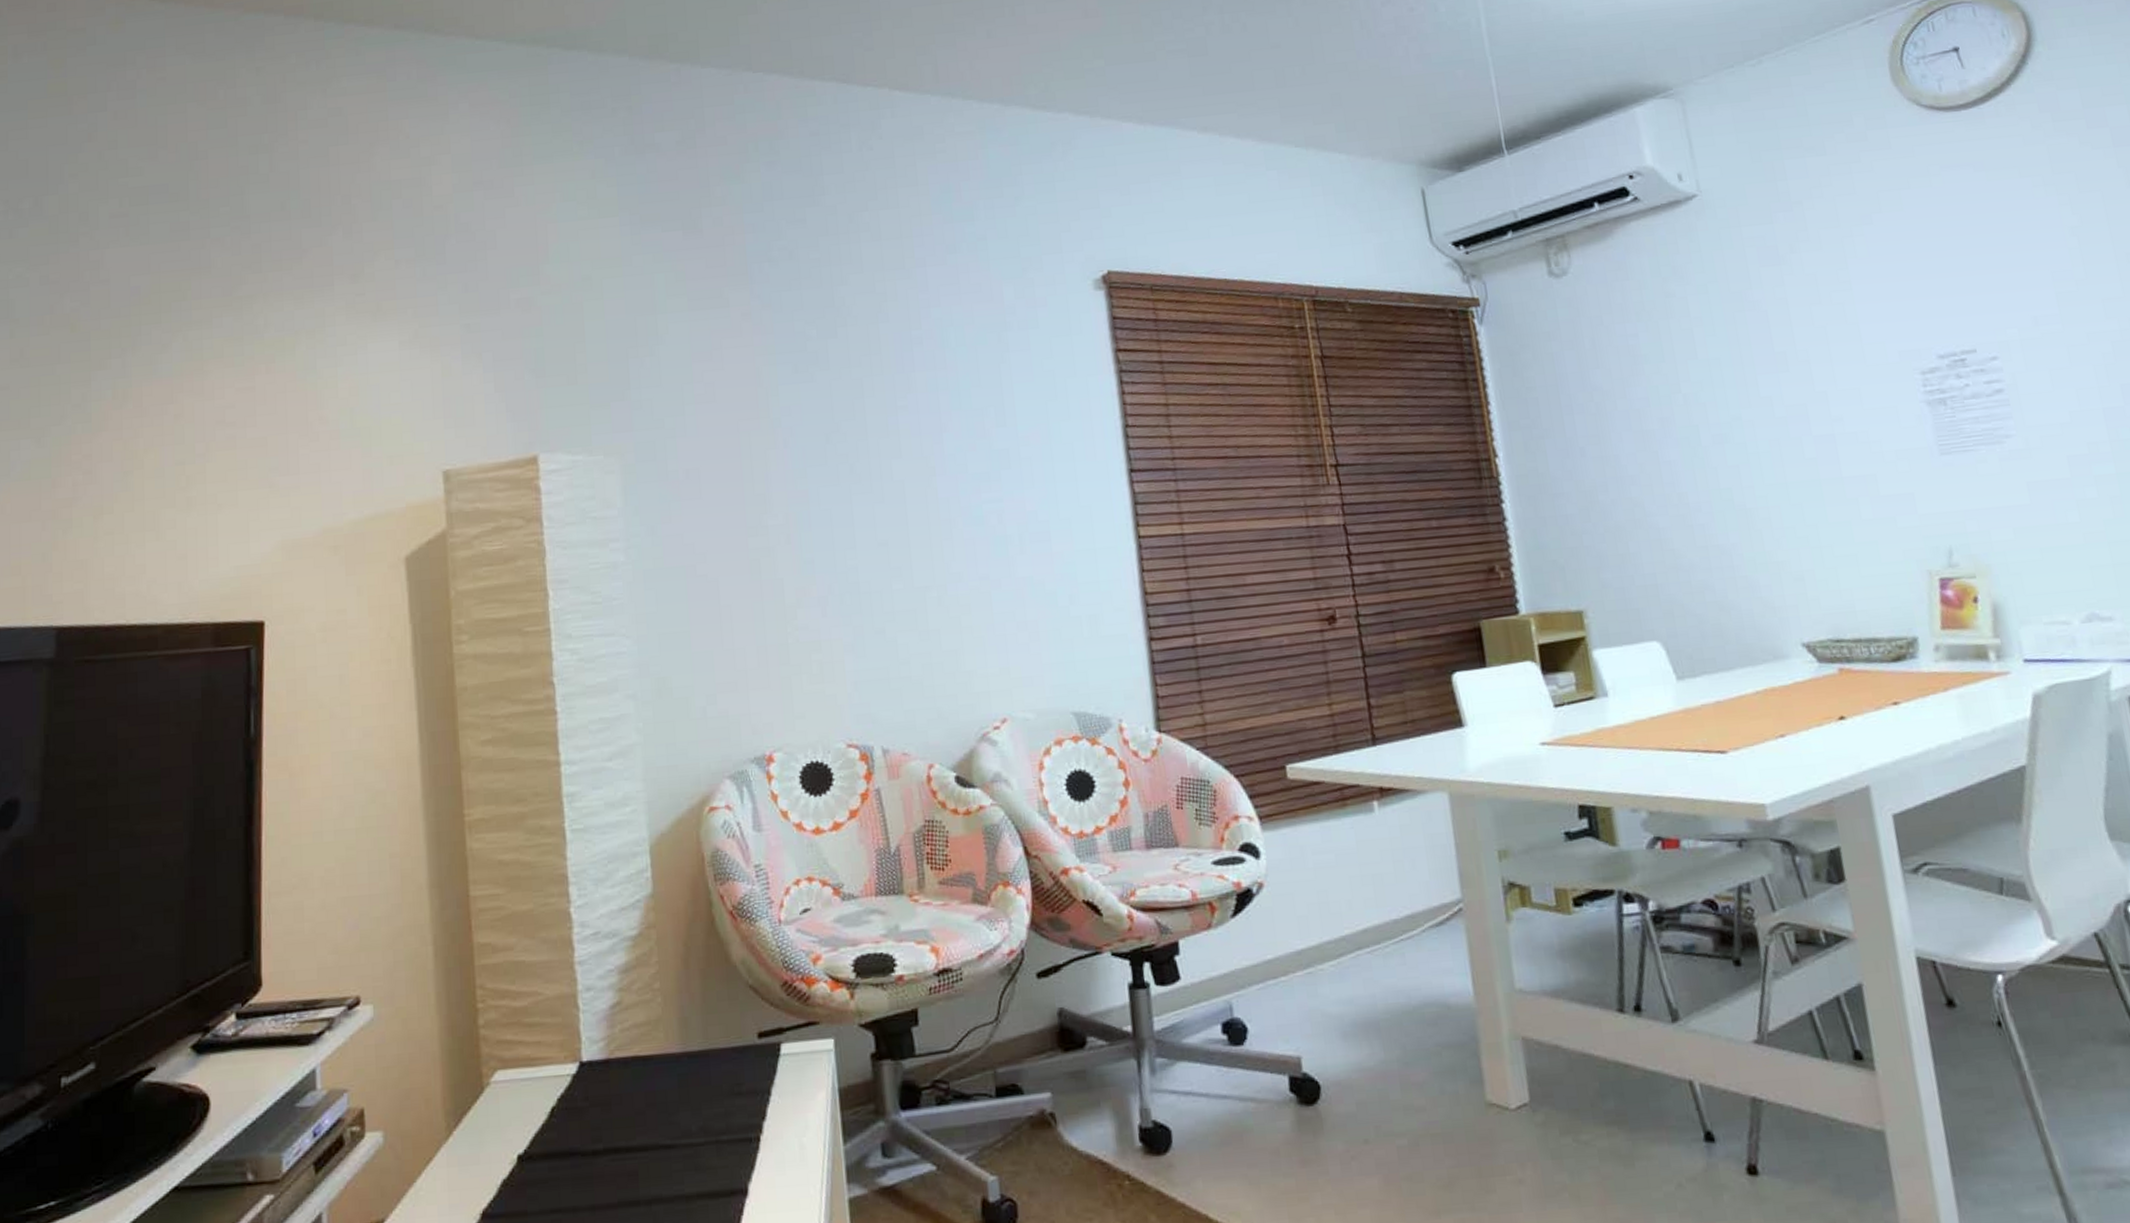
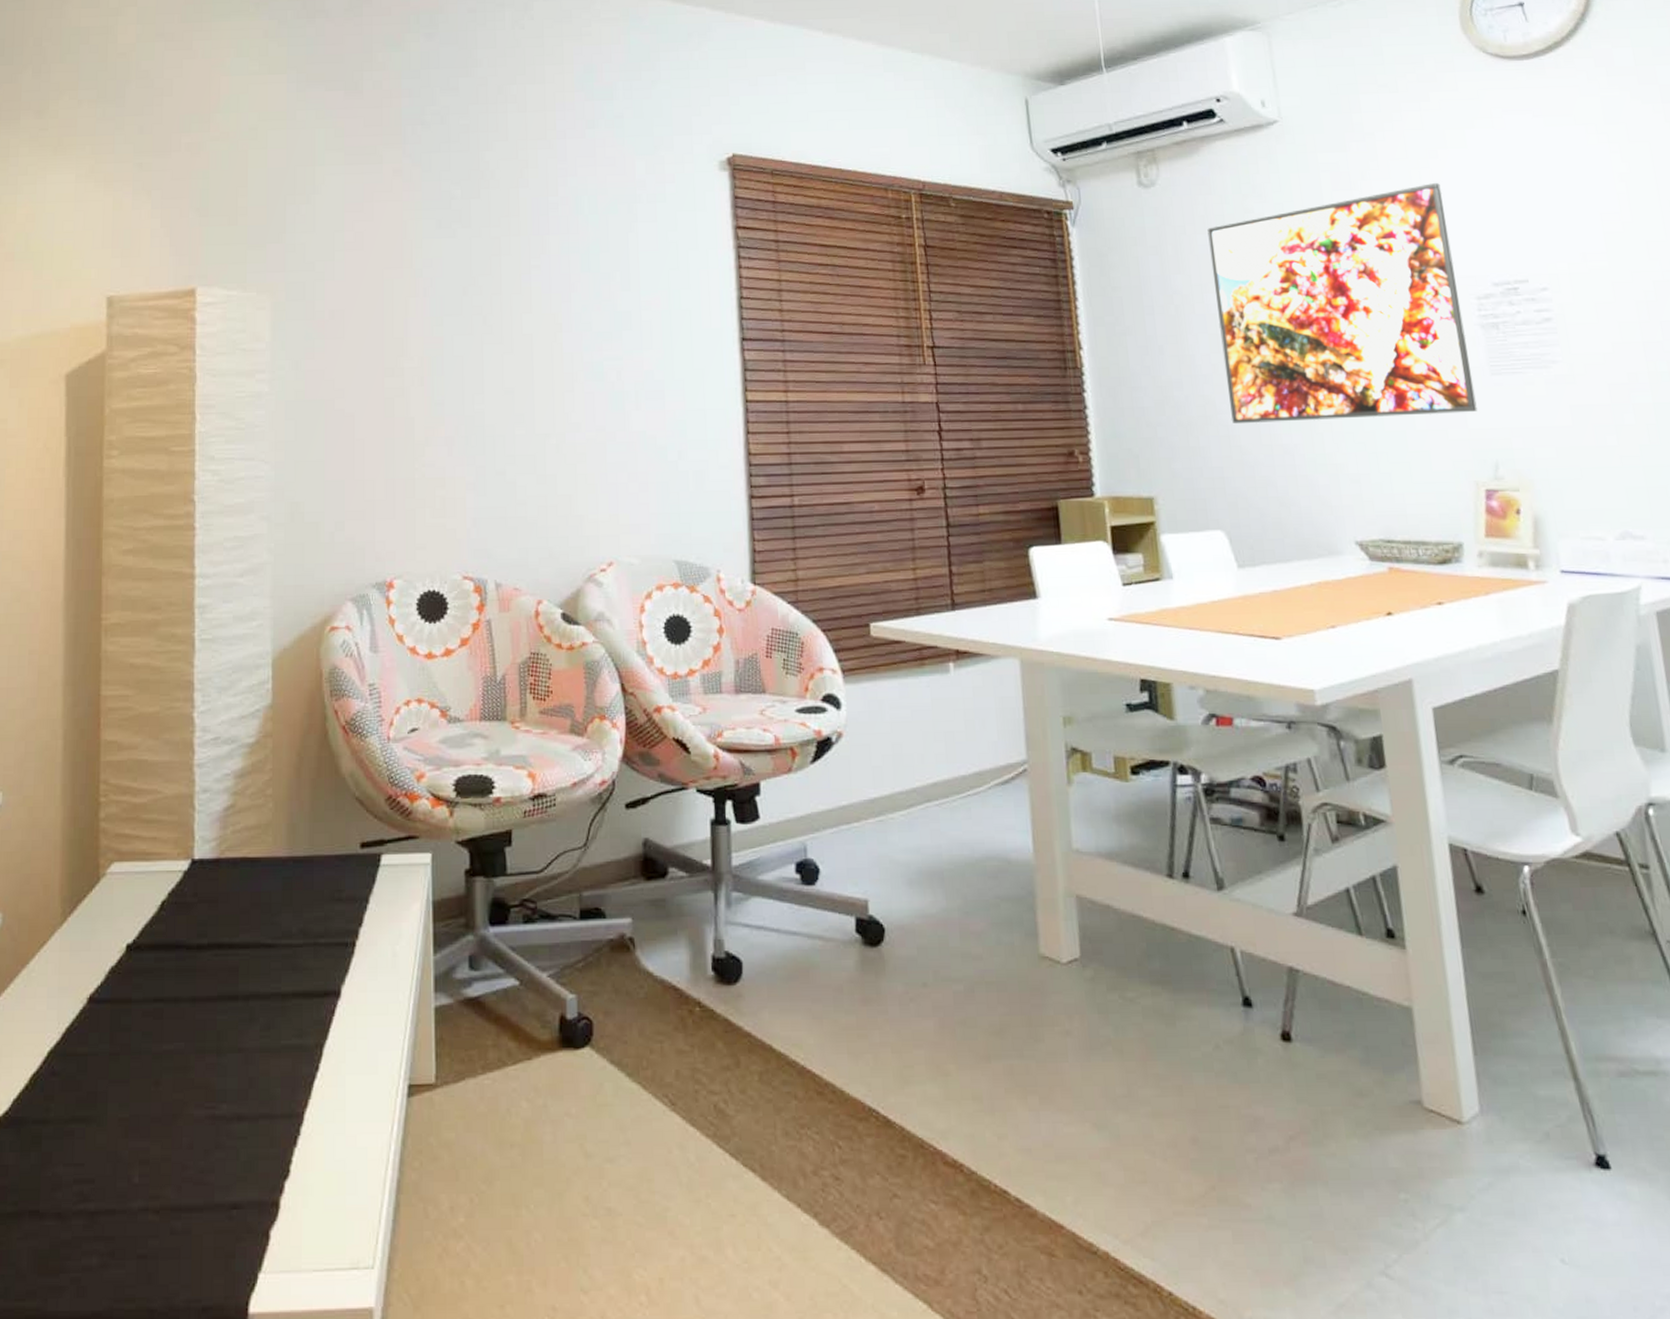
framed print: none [1626,250,1927,526] -> present [1207,182,1478,424]

